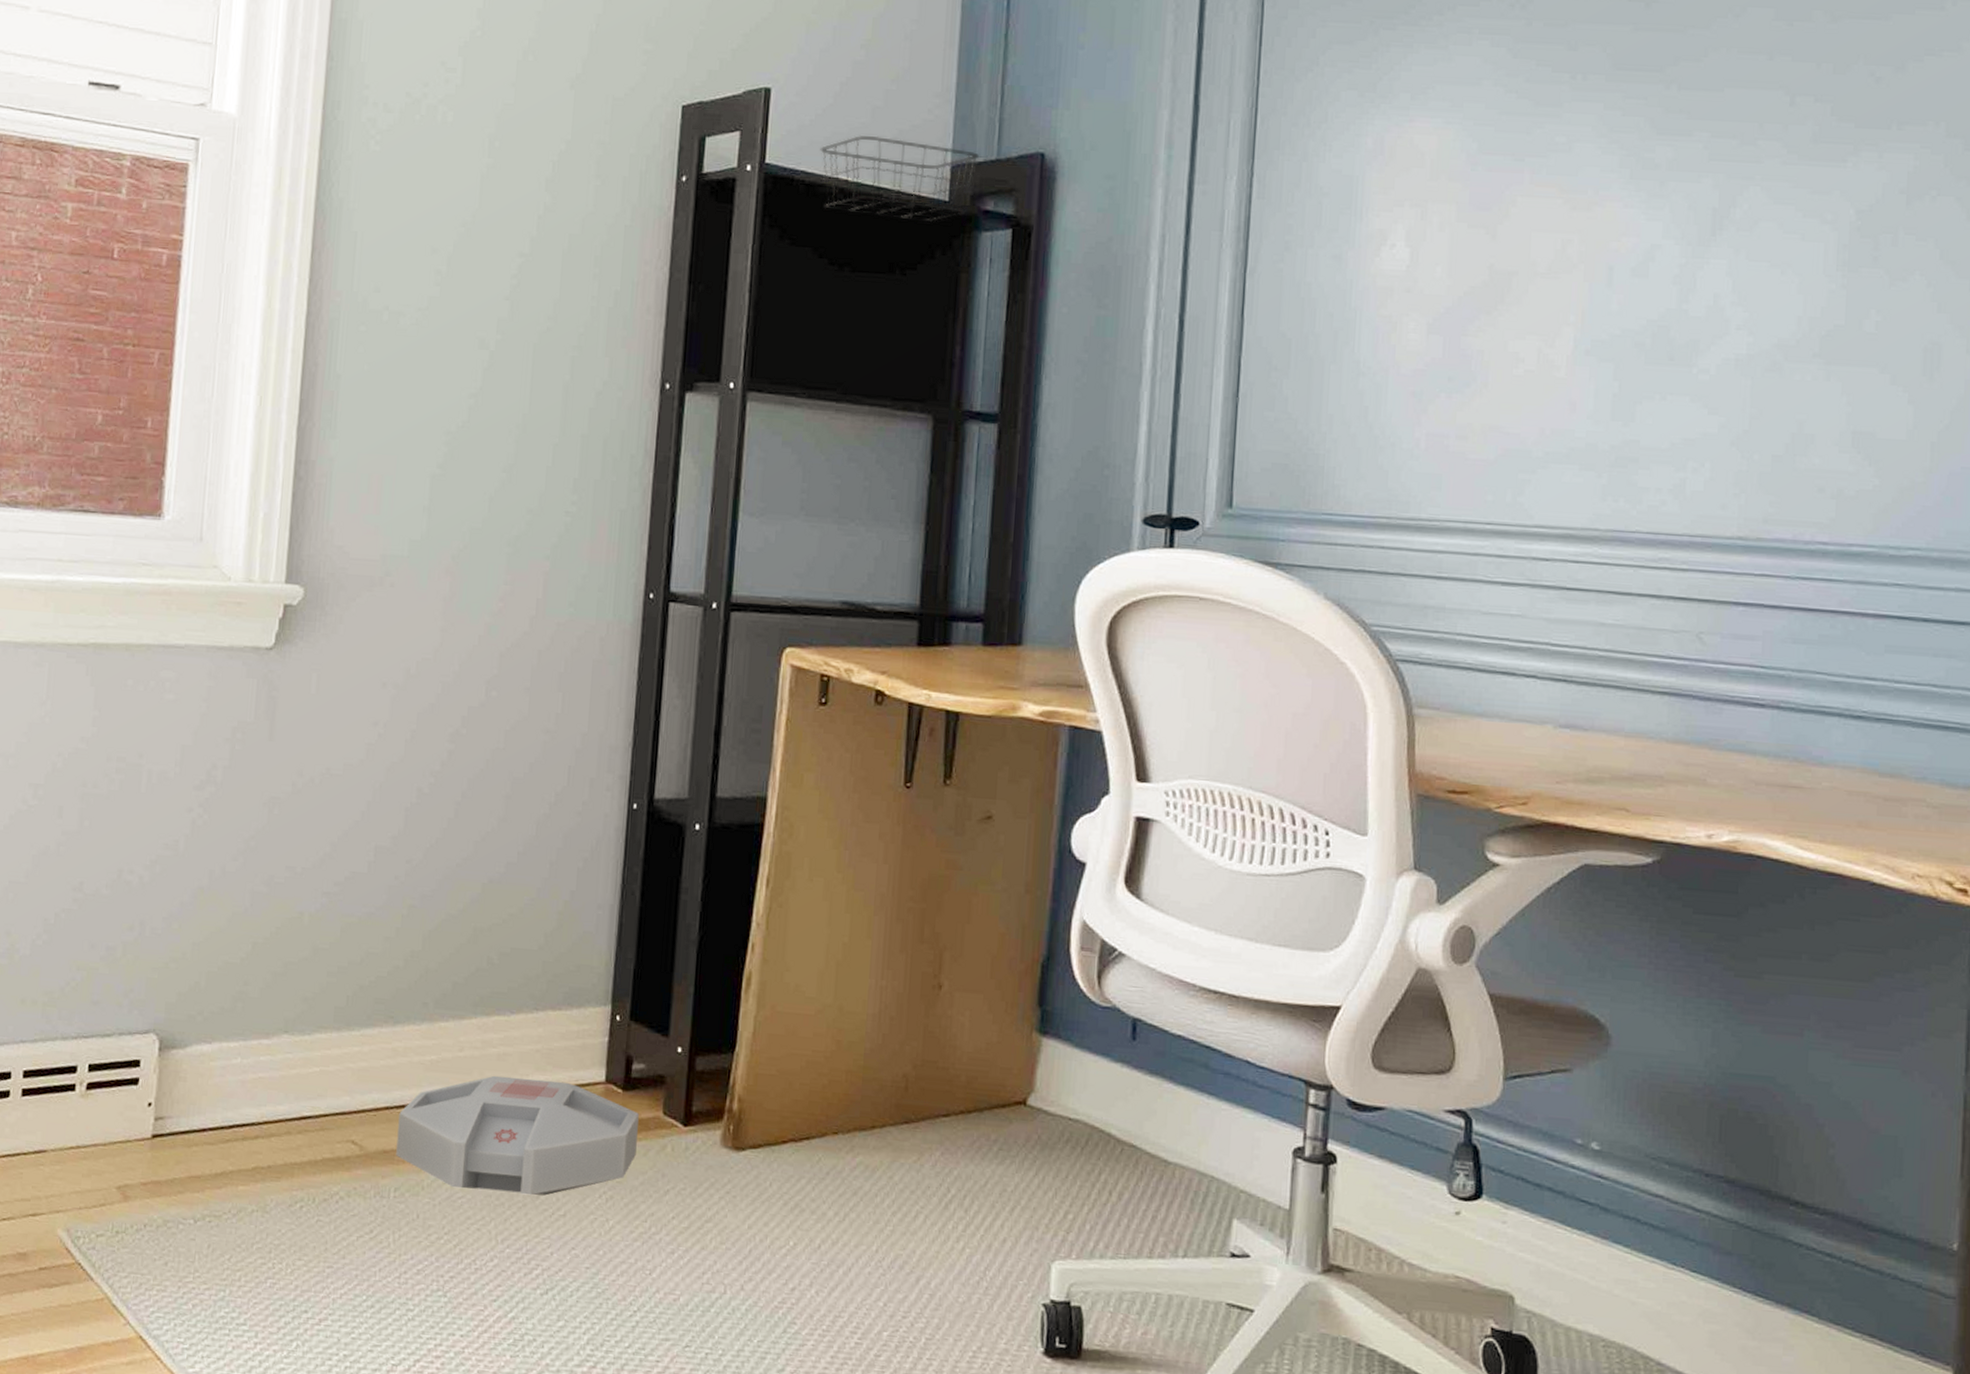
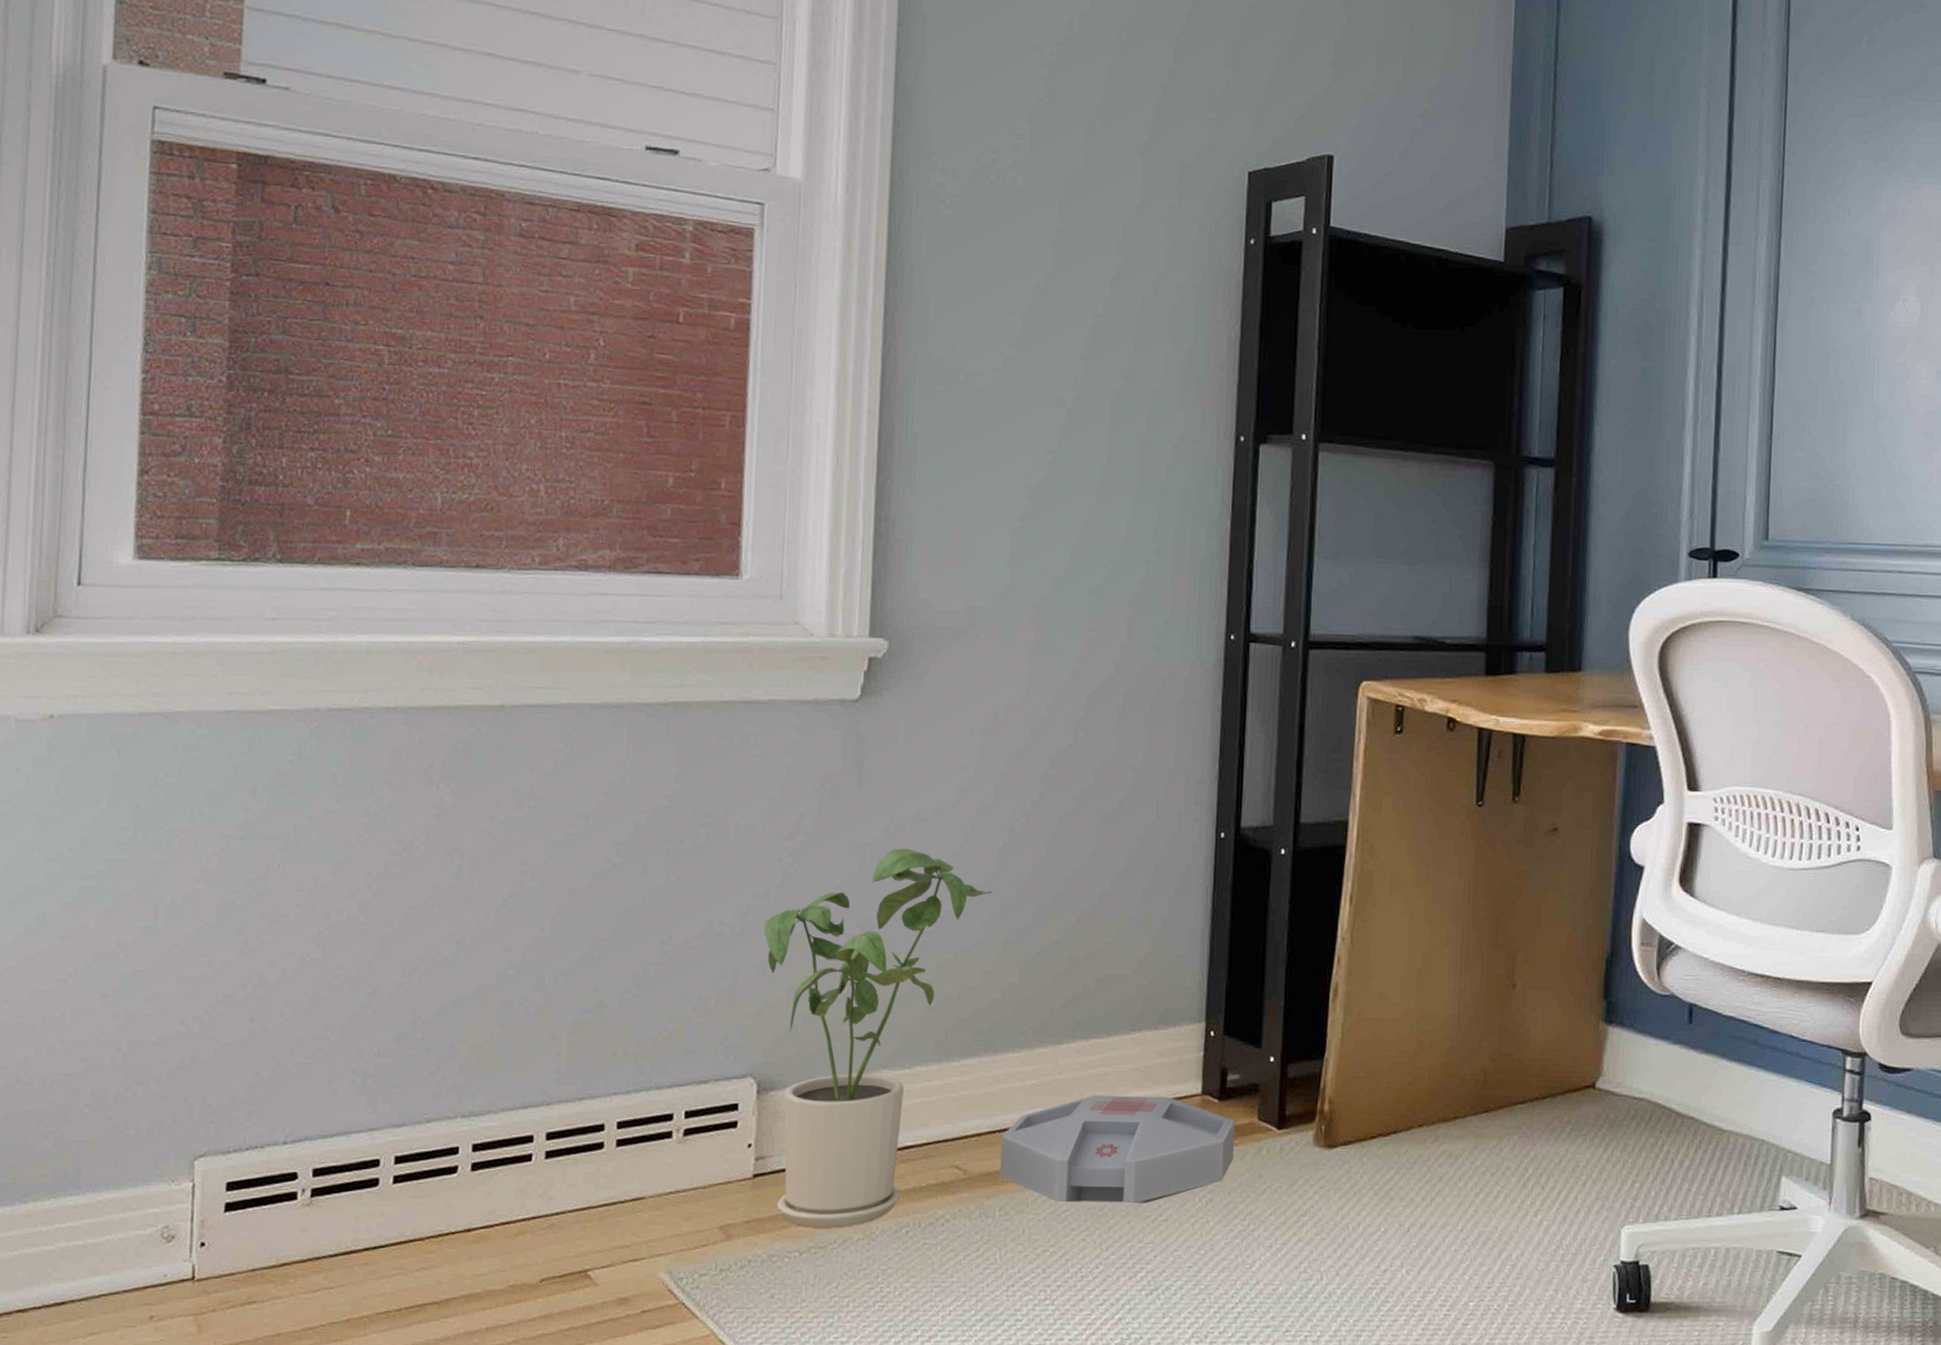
house plant: none [171,803,399,1197] -> present [763,848,993,1228]
basket: present [820,134,979,222] -> none [1382,199,1531,282]

